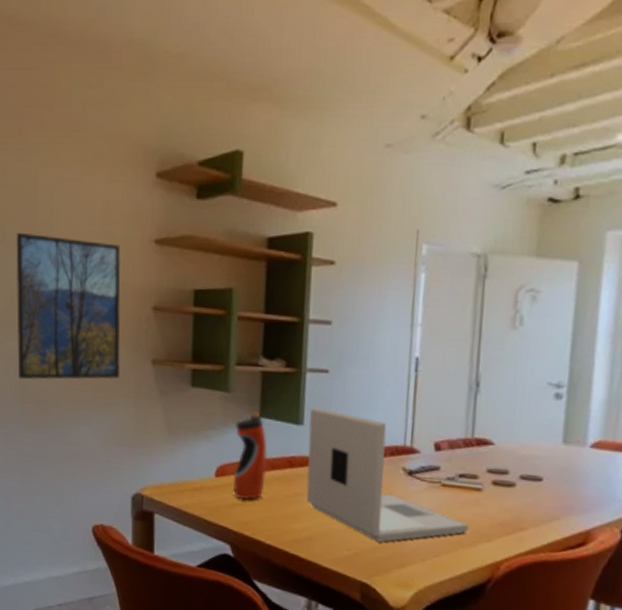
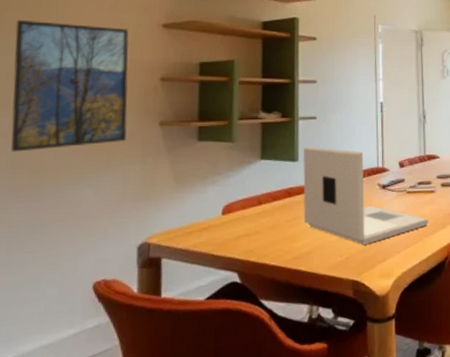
water bottle: present [233,411,268,500] -> none [239,155,269,231]

